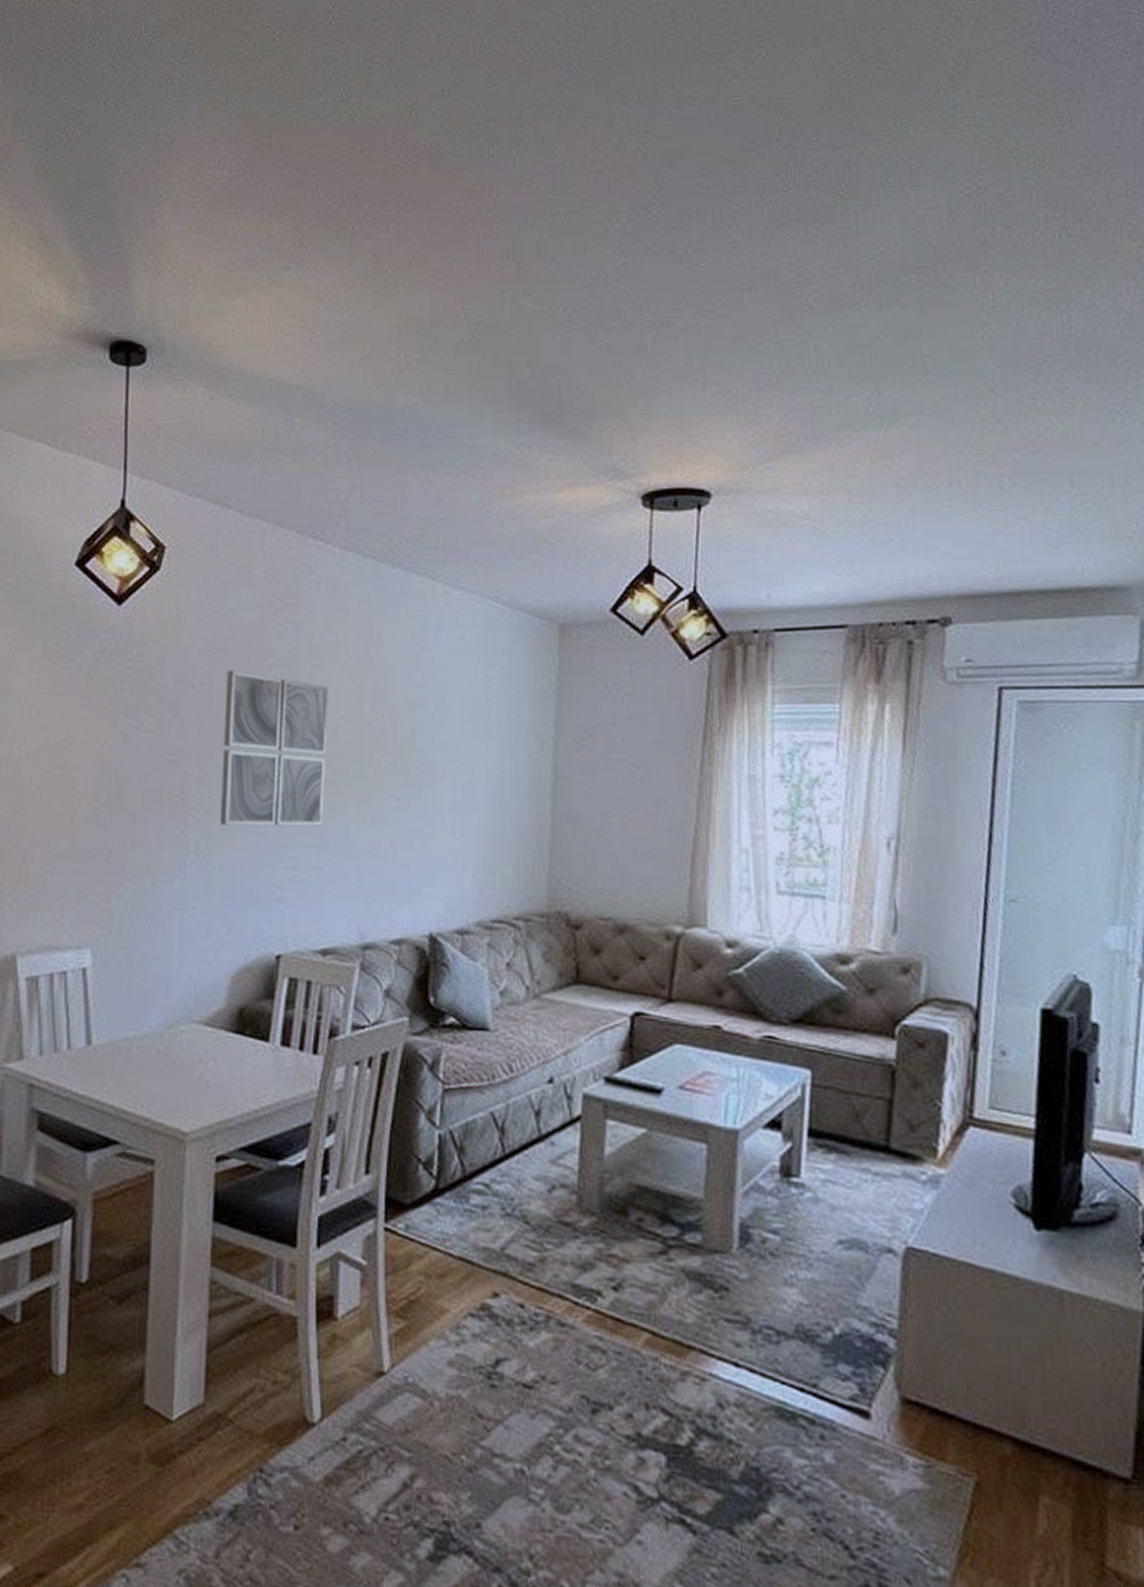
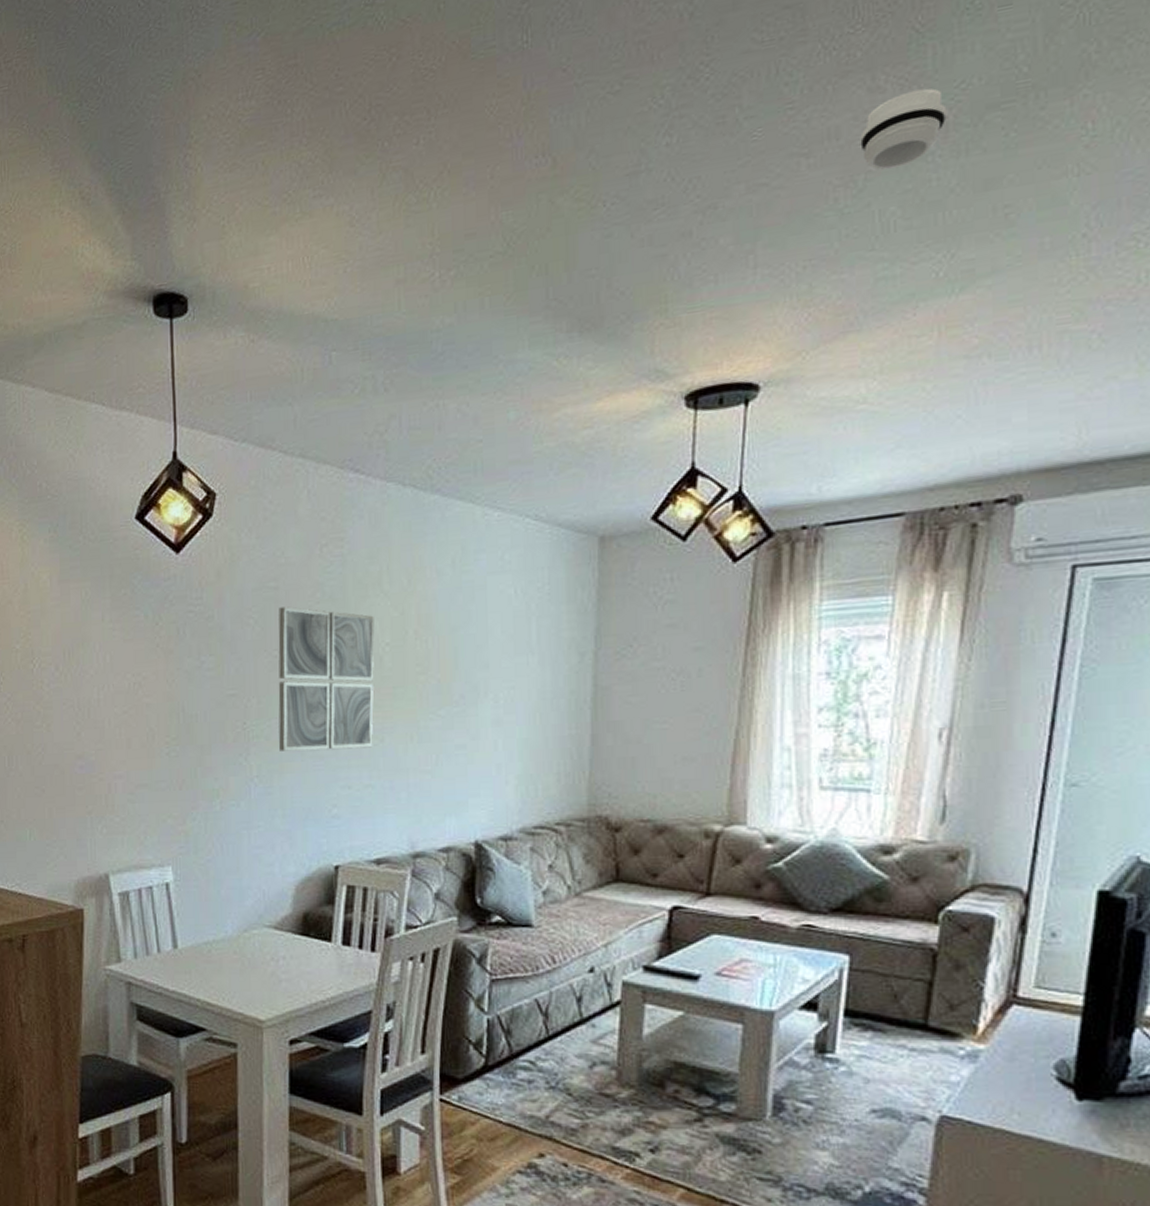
smoke detector: none [795,246,870,311] -> present [860,88,947,170]

